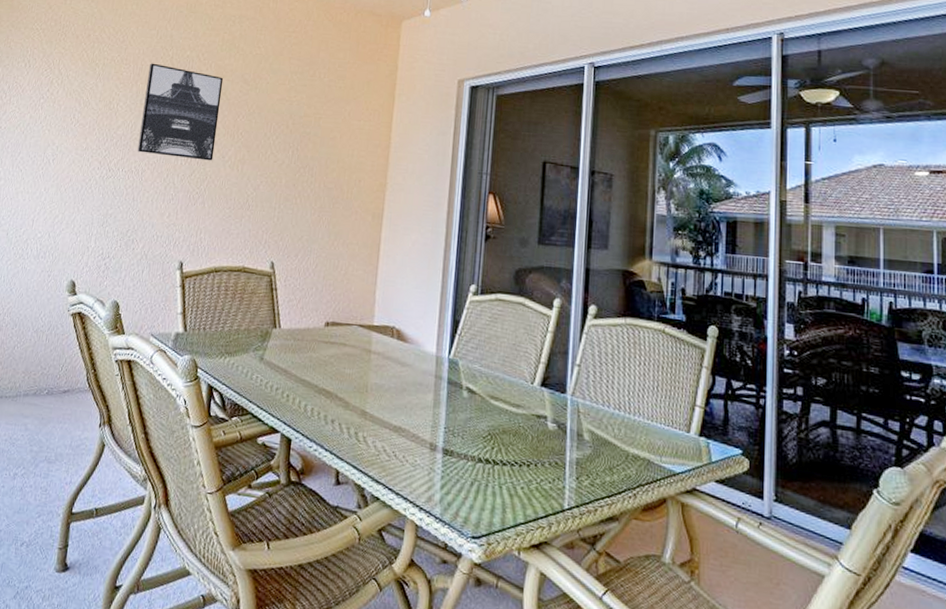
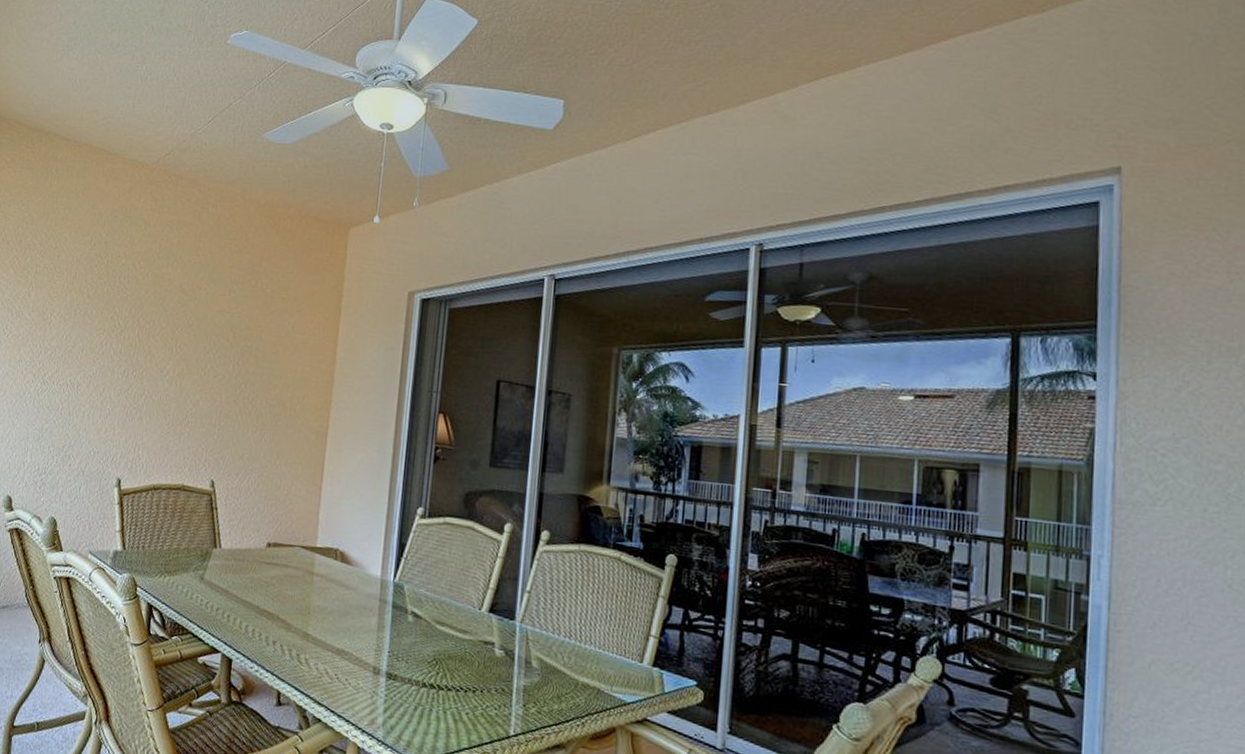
wall art: present [137,63,224,161] -> none [72,271,161,375]

